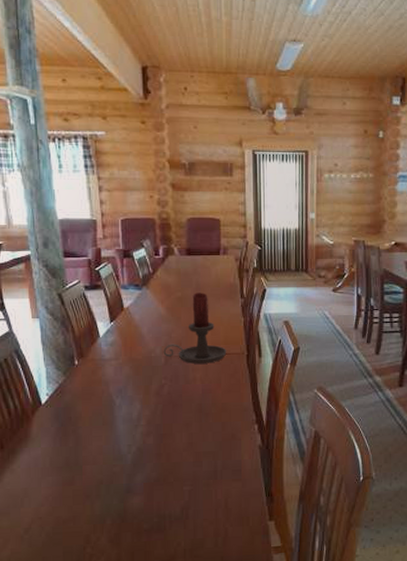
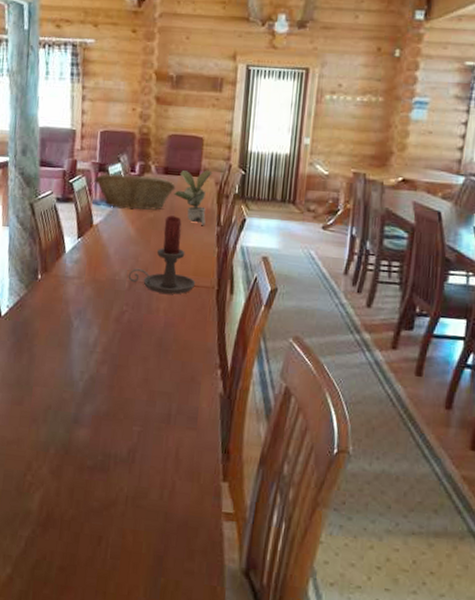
fruit basket: none [121,259,199,290] -> present [95,173,176,210]
potted plant: none [198,248,232,298] -> present [174,170,213,225]

